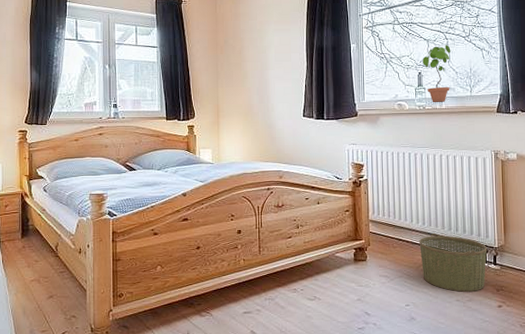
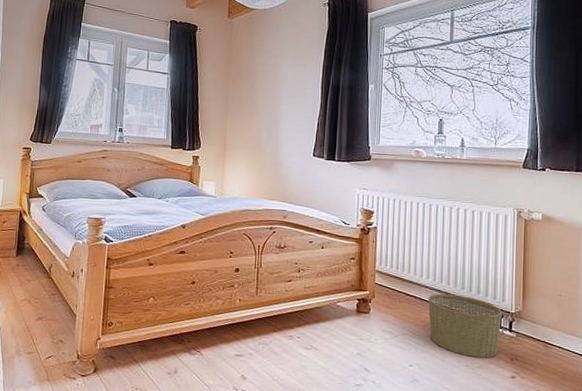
potted plant: present [422,45,451,103] -> none [445,92,476,153]

